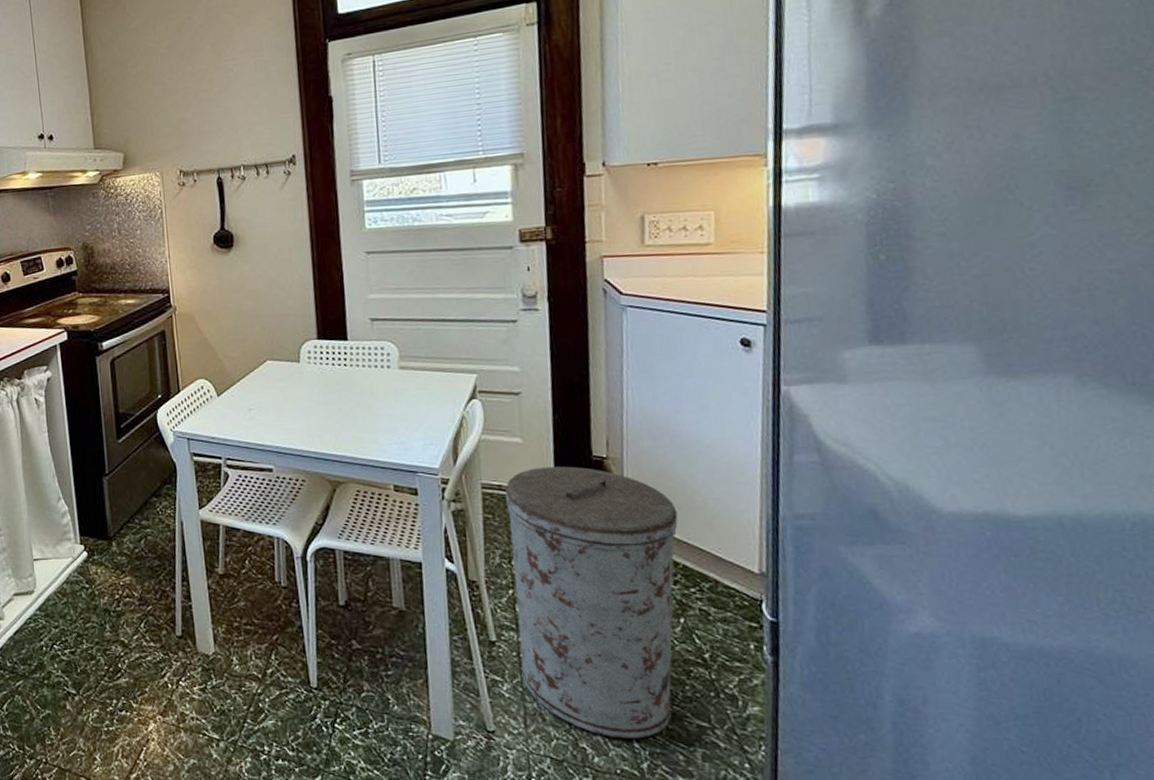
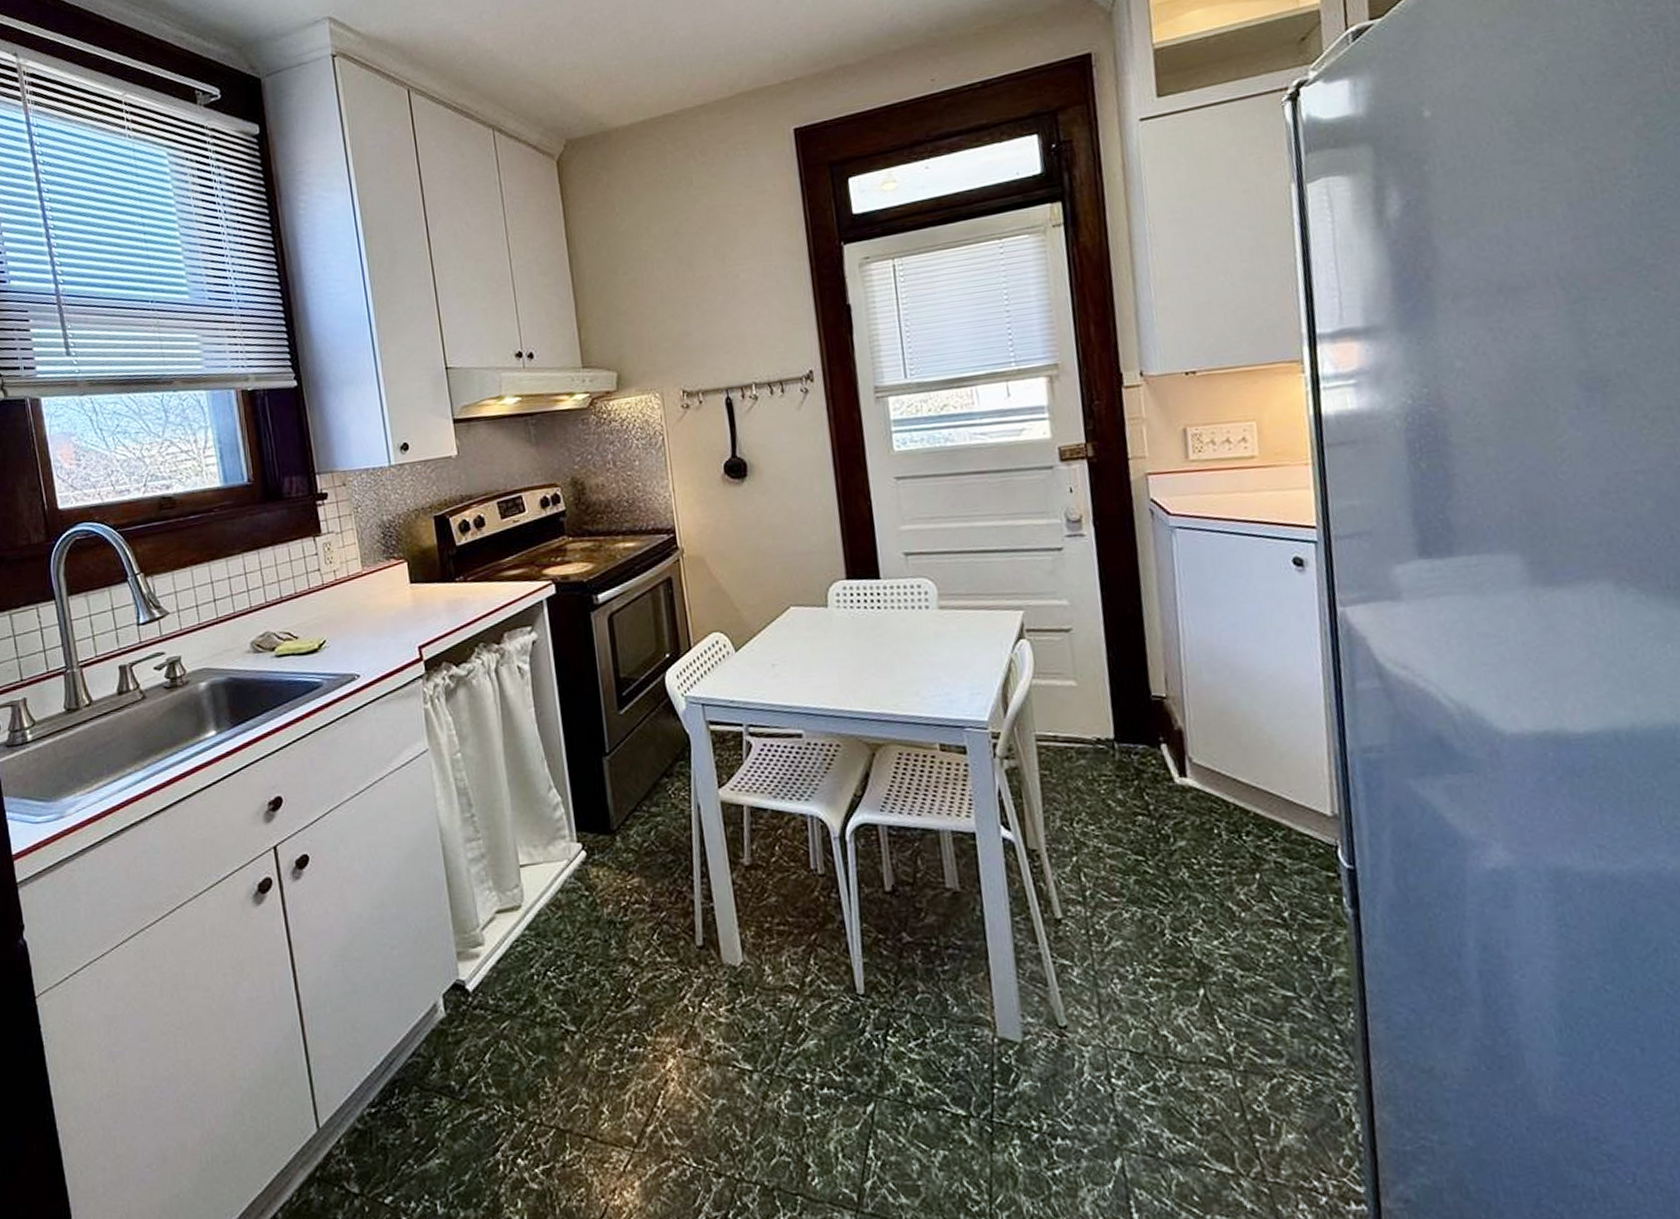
trash can: present [505,466,678,739] -> none [1061,709,1255,1020]

